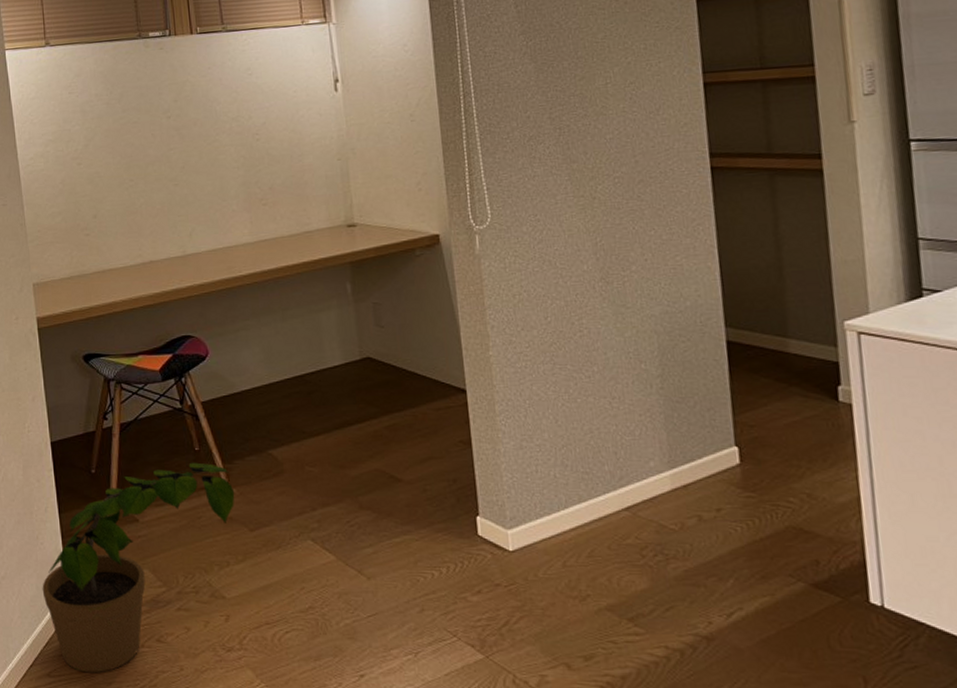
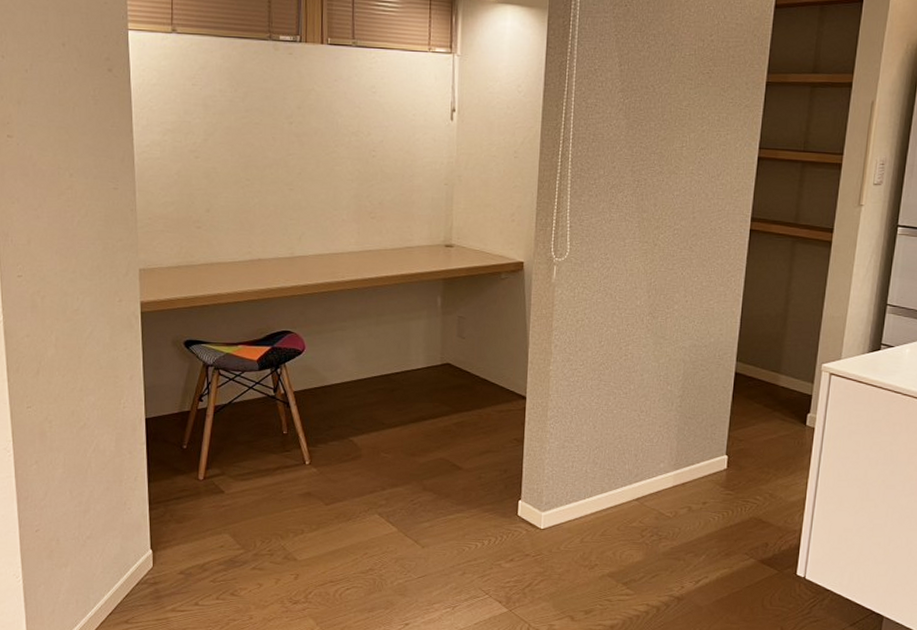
potted plant: present [42,462,235,673] -> none [126,444,315,621]

